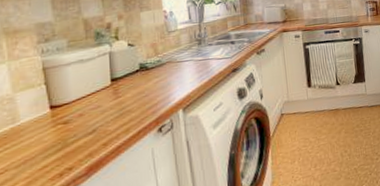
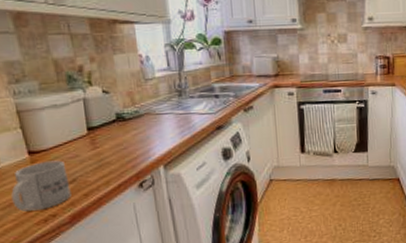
mug: none [28,112,90,168] -> present [11,160,71,212]

